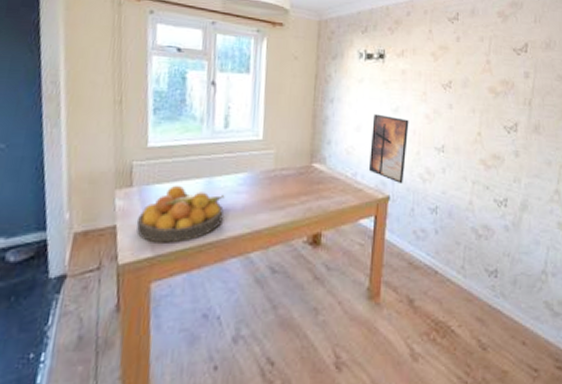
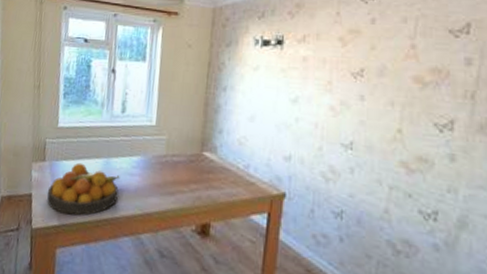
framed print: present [369,113,409,184] -> none [263,103,310,182]

